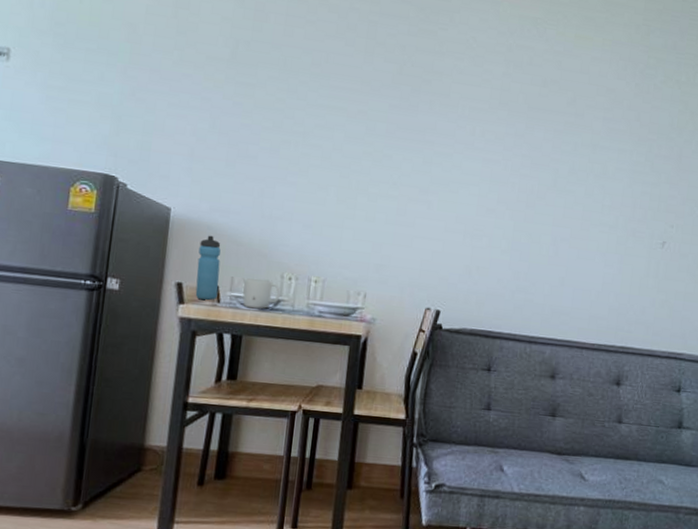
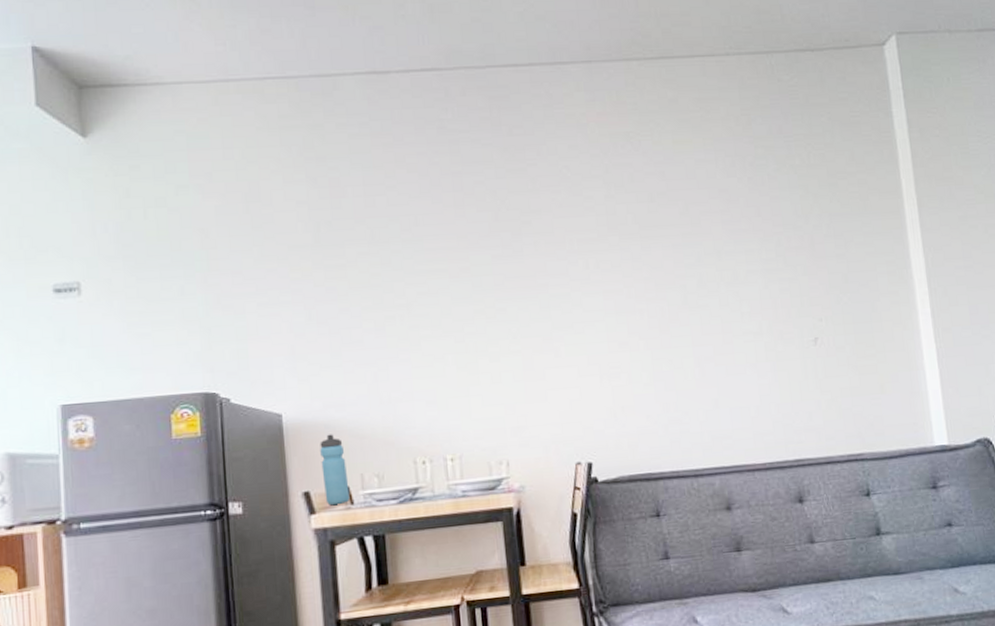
mug: present [242,277,282,309] -> none [374,468,418,504]

